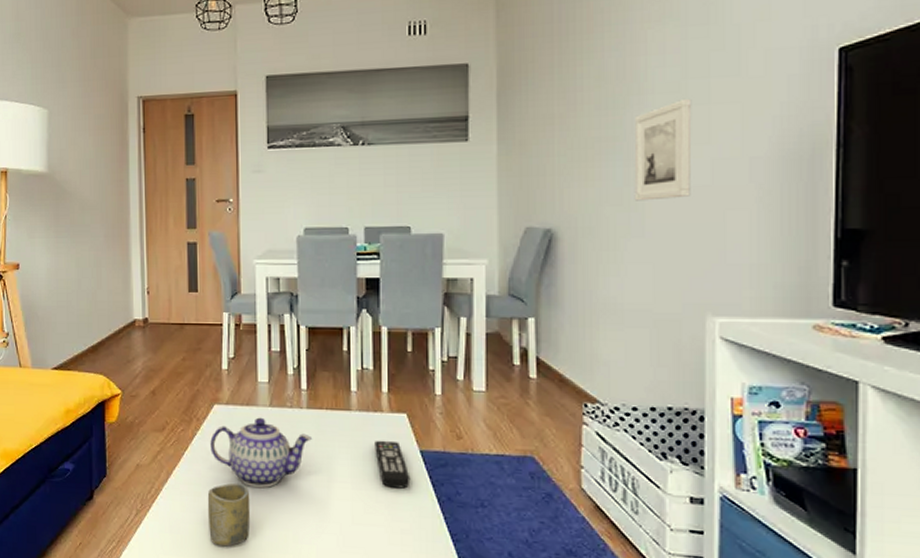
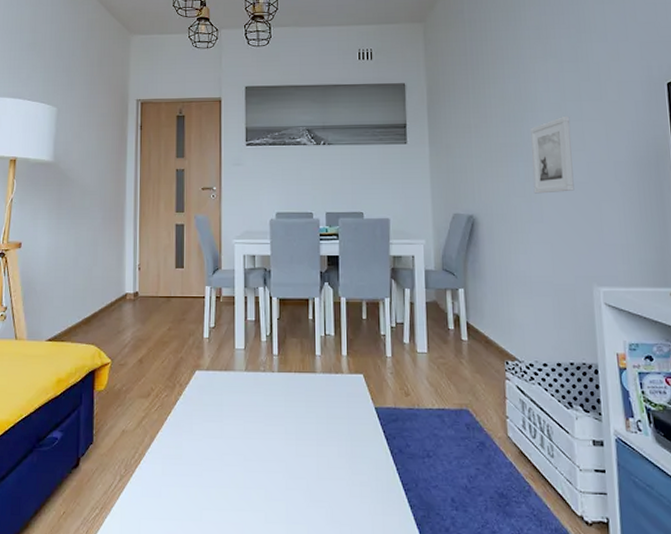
cup: present [207,483,251,547] -> none [187,444,227,508]
teapot: present [210,417,313,489] -> none [191,381,283,449]
remote control: present [375,440,411,489] -> none [336,399,368,443]

